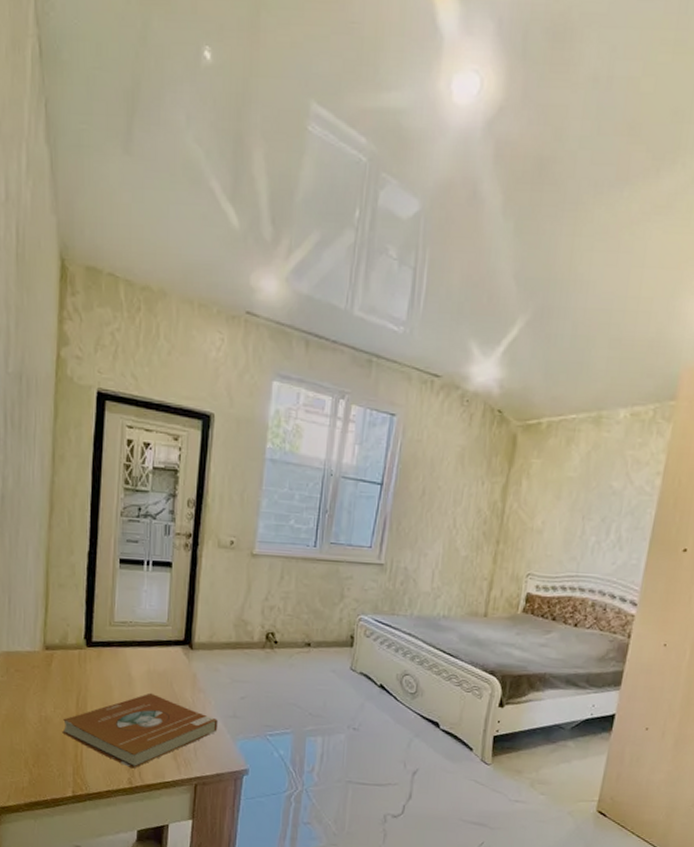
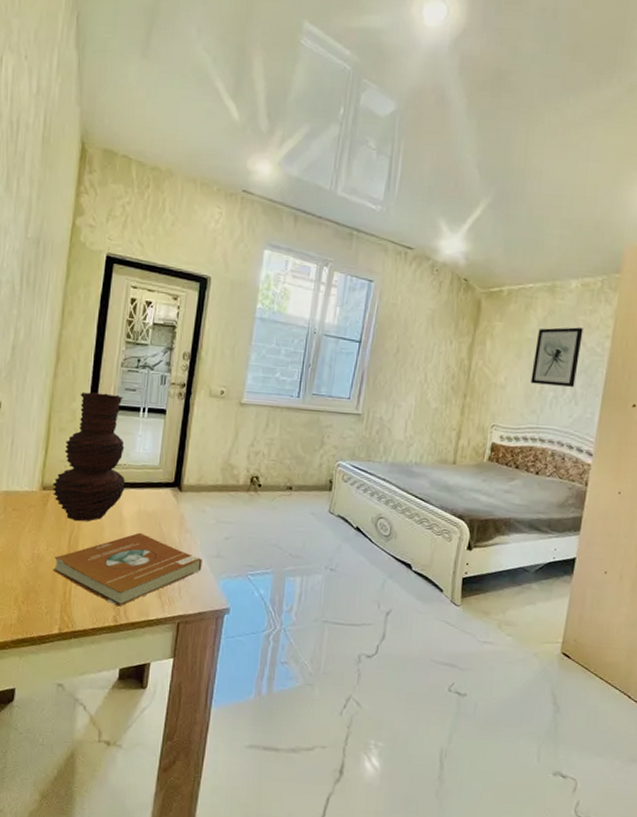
vase: none [55,544,132,682] -> present [52,391,125,522]
wall art: none [570,463,632,532] -> present [530,327,584,388]

